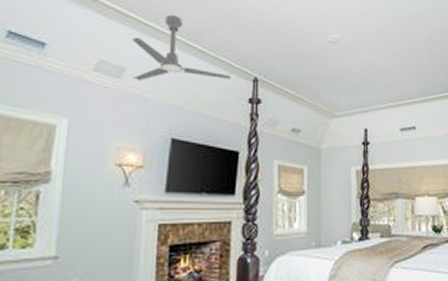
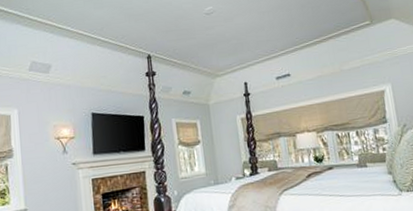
ceiling fan: present [131,14,231,81] -> none [52,16,130,73]

